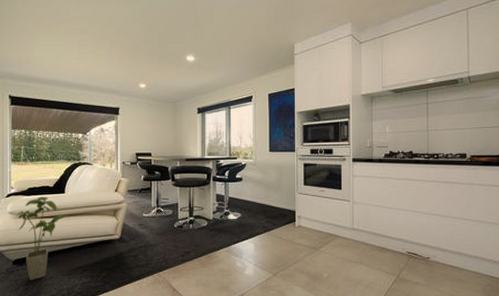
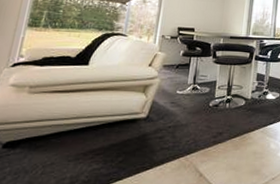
house plant: present [16,196,69,281] -> none [19,67,89,168]

